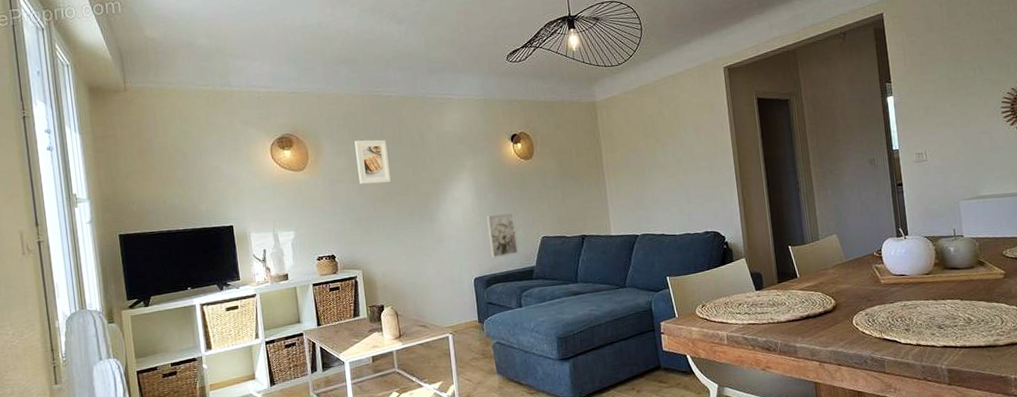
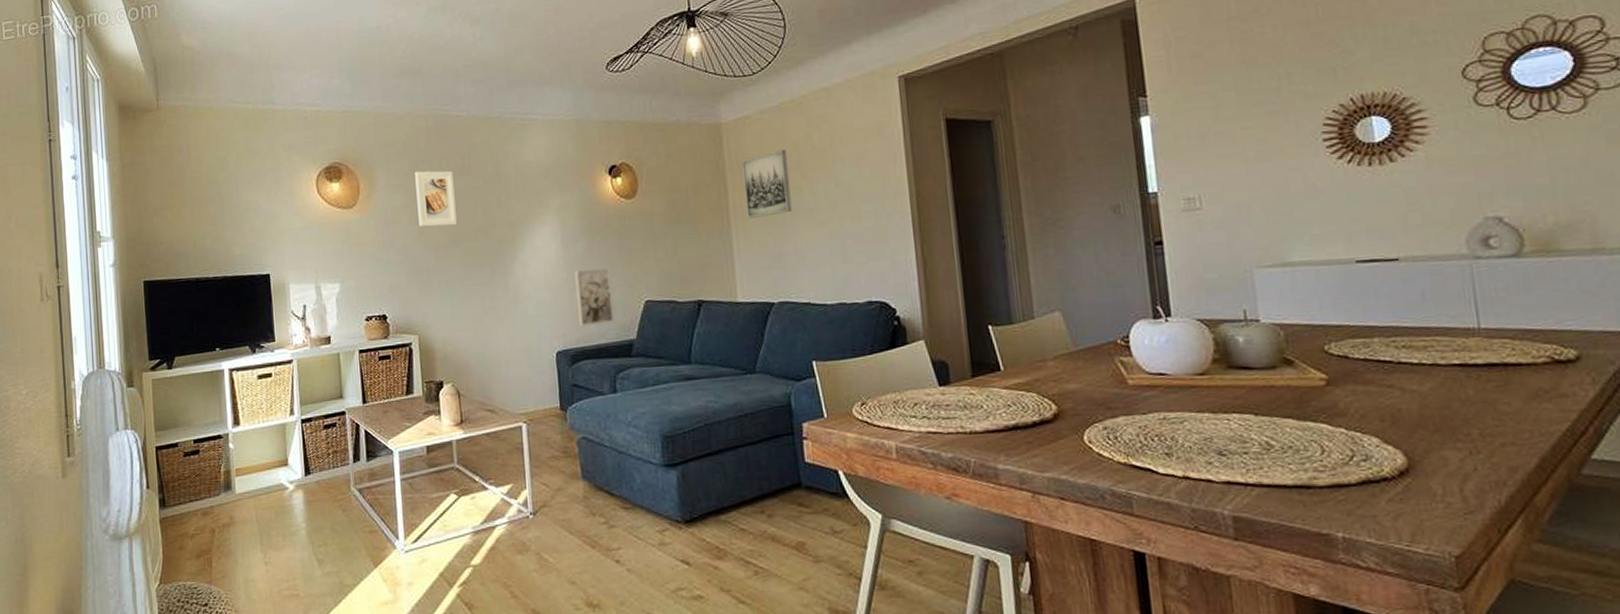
wall art: none [612,121,650,173] -> present [742,149,792,219]

